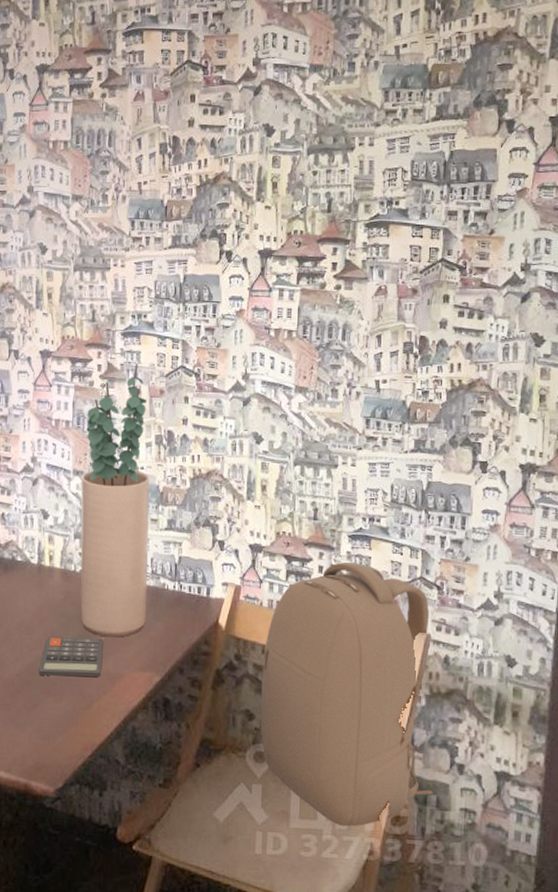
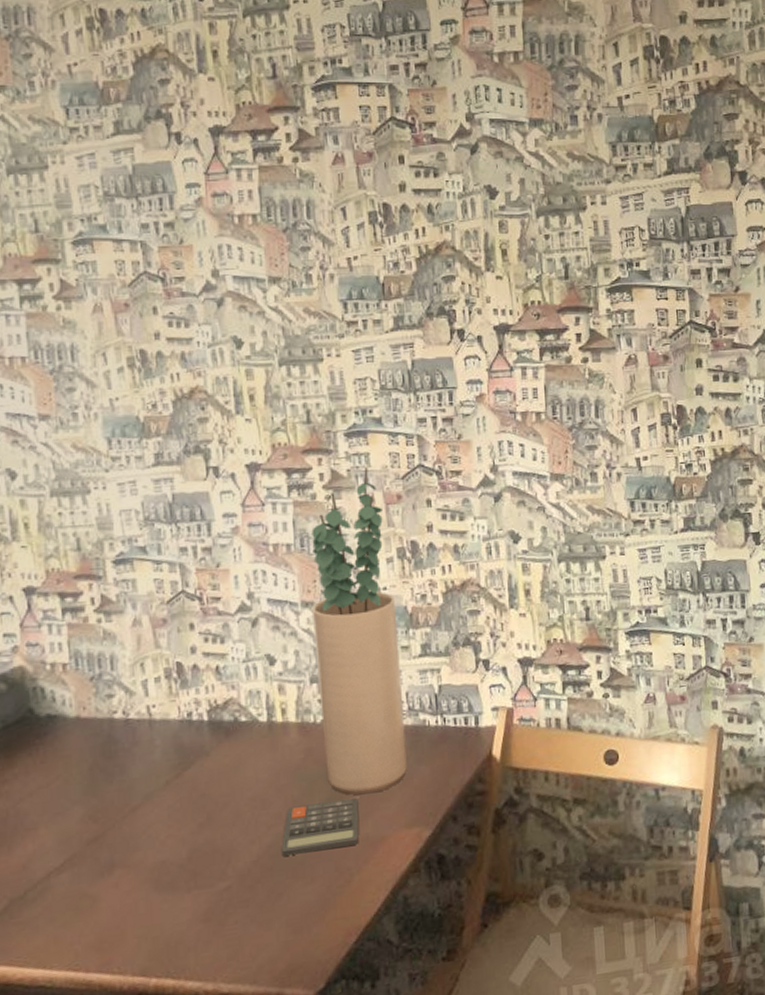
backpack: present [260,561,434,827] -> none [546,660,746,961]

